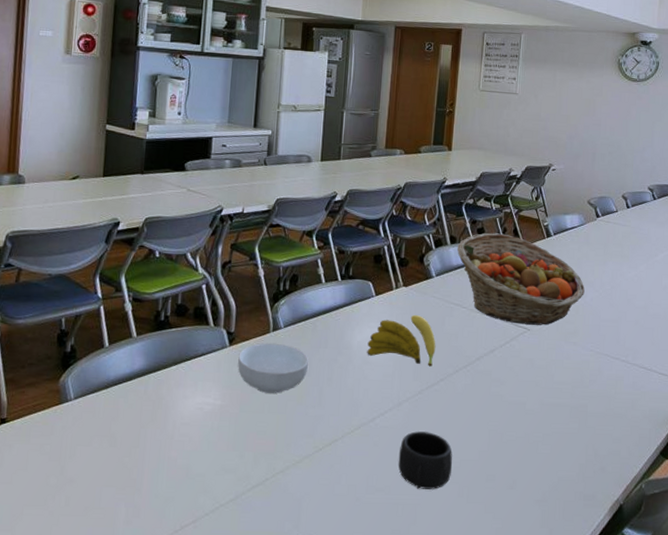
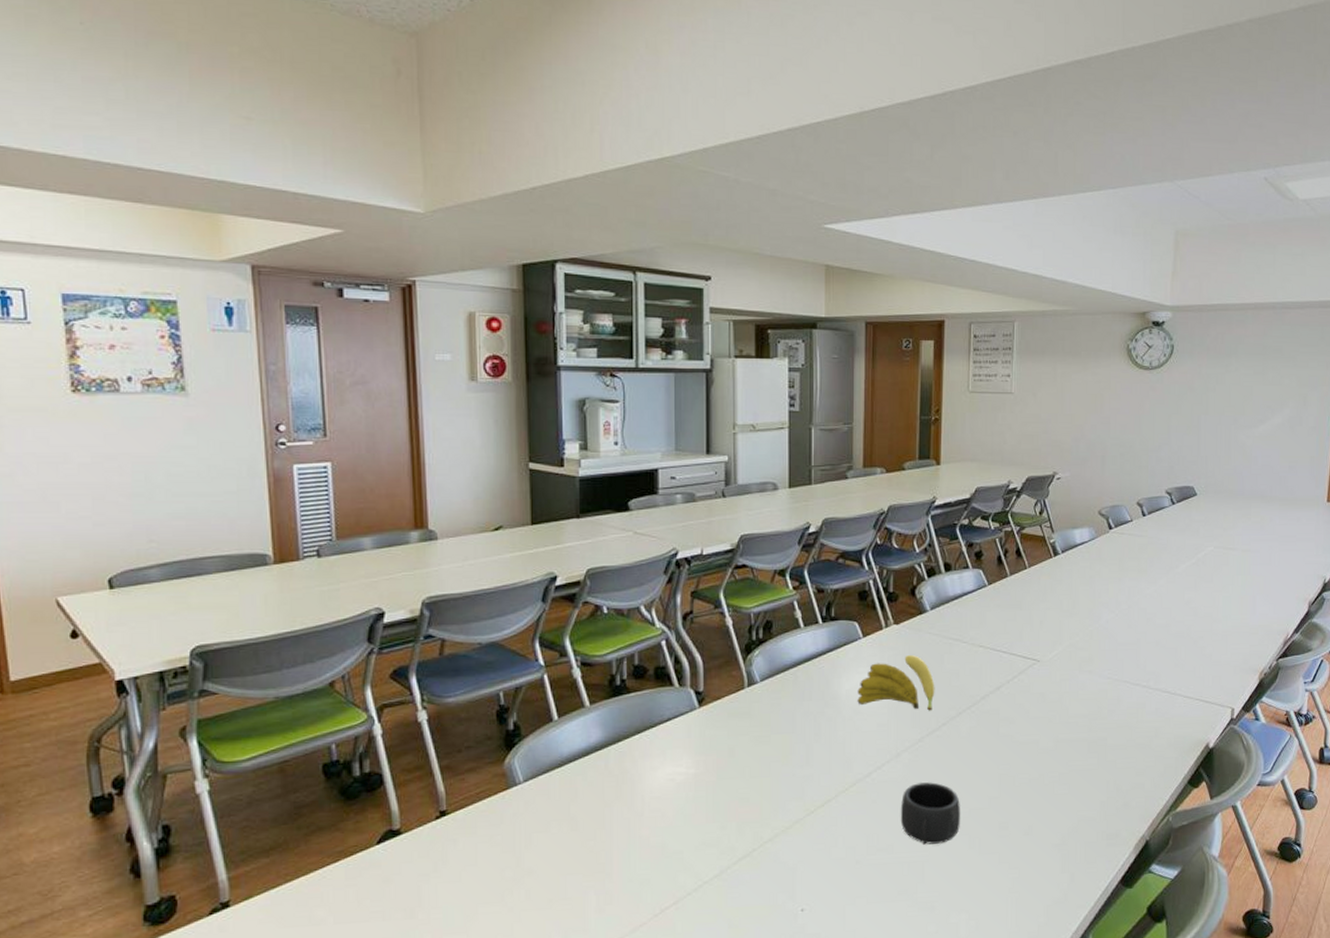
cereal bowl: present [238,342,308,394] -> none [711,699,791,756]
fruit basket: present [456,233,585,325] -> none [952,555,1099,656]

